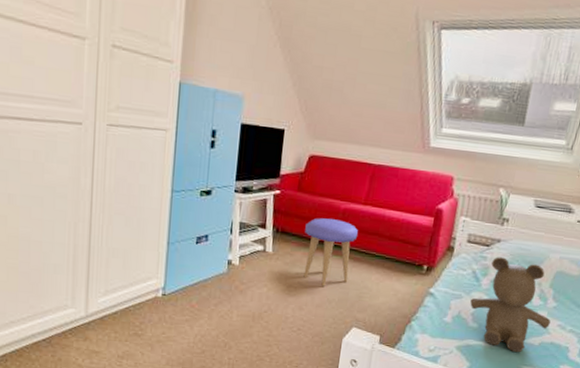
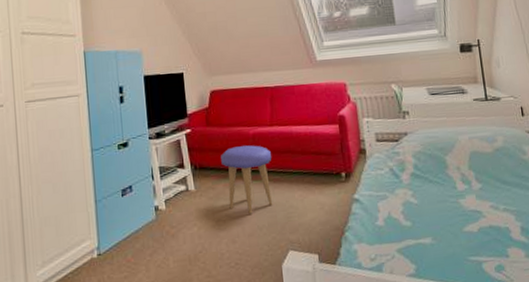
teddy bear: present [470,257,551,353] -> none [397,149,482,245]

